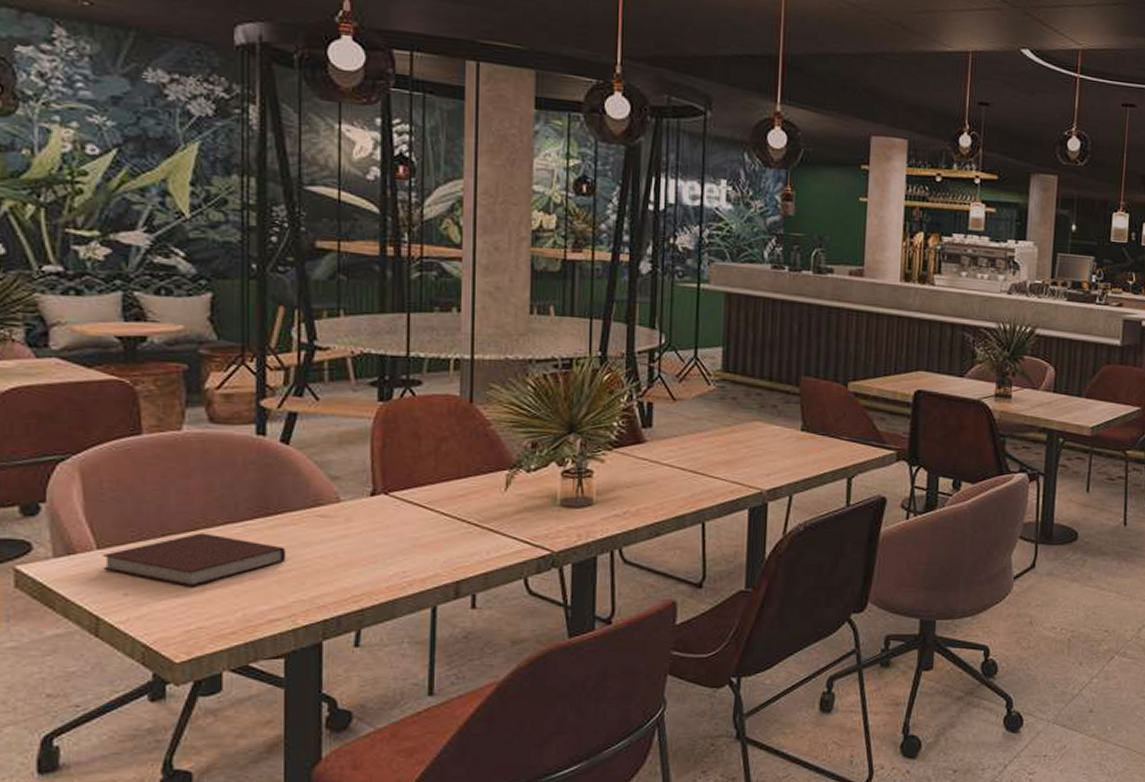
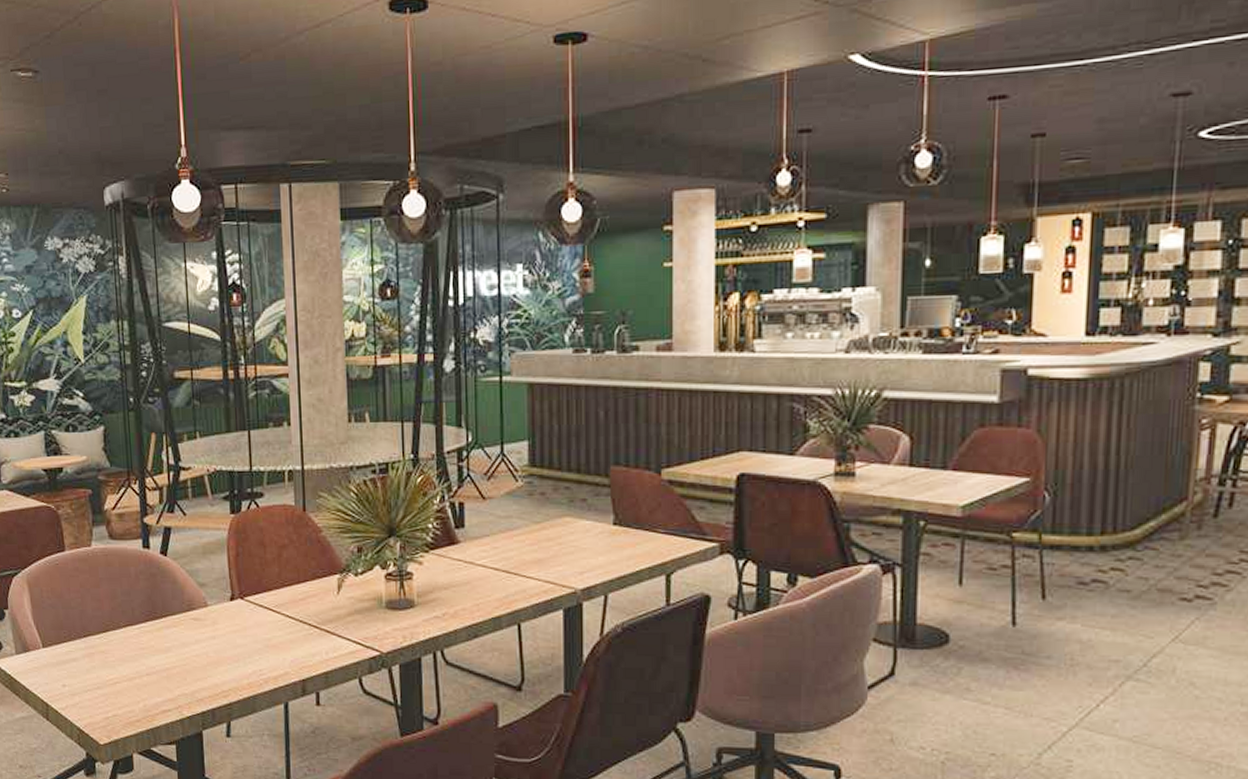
notebook: present [103,533,286,586] -> none [47,634,172,680]

